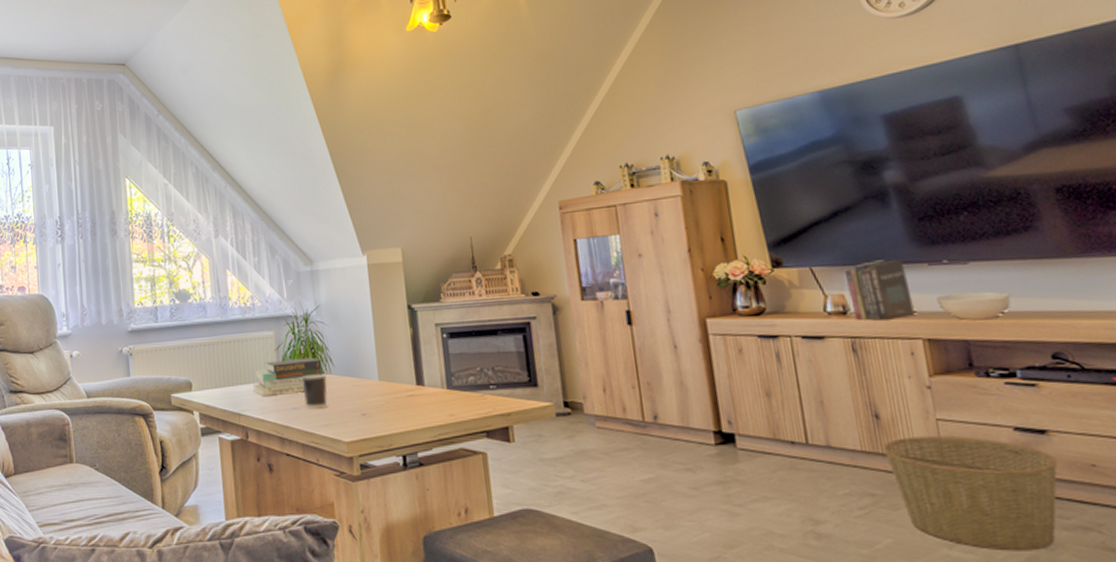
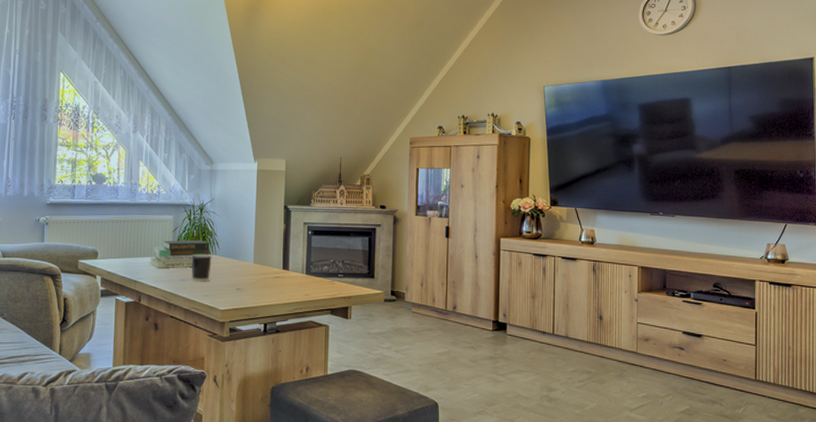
books: present [845,258,915,322] -> none [598,208,637,252]
basket: present [882,435,1058,551] -> none [601,333,704,415]
bowl: present [936,291,1012,321] -> none [651,236,696,257]

